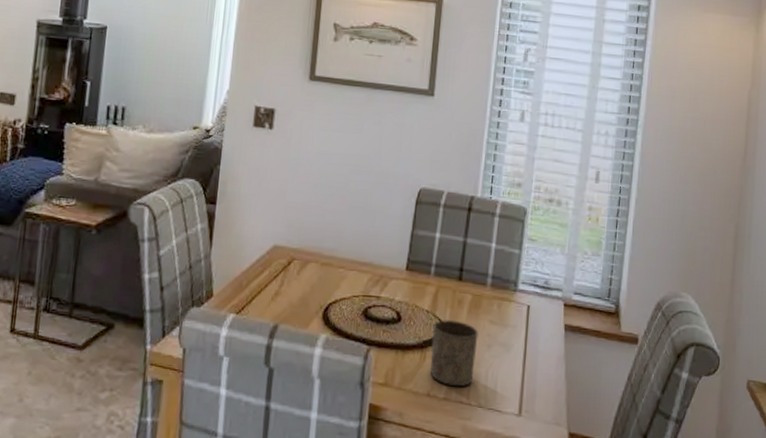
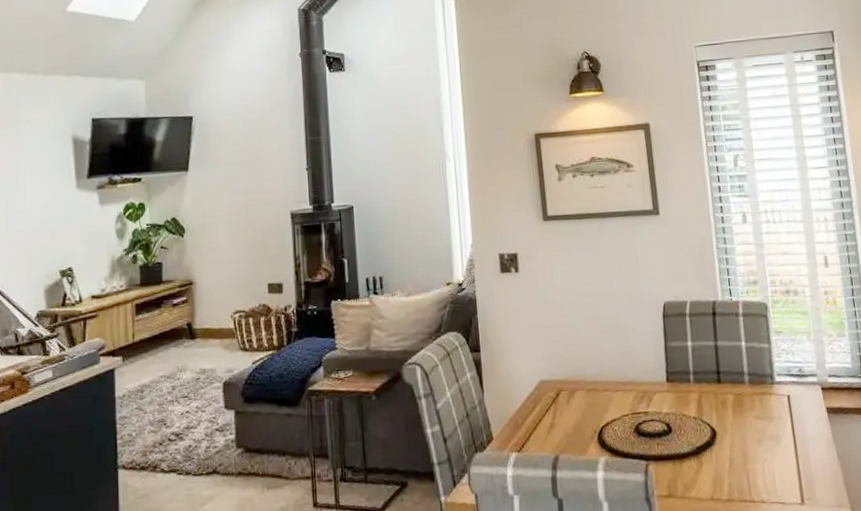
cup: present [430,320,479,387] -> none [703,422,752,487]

